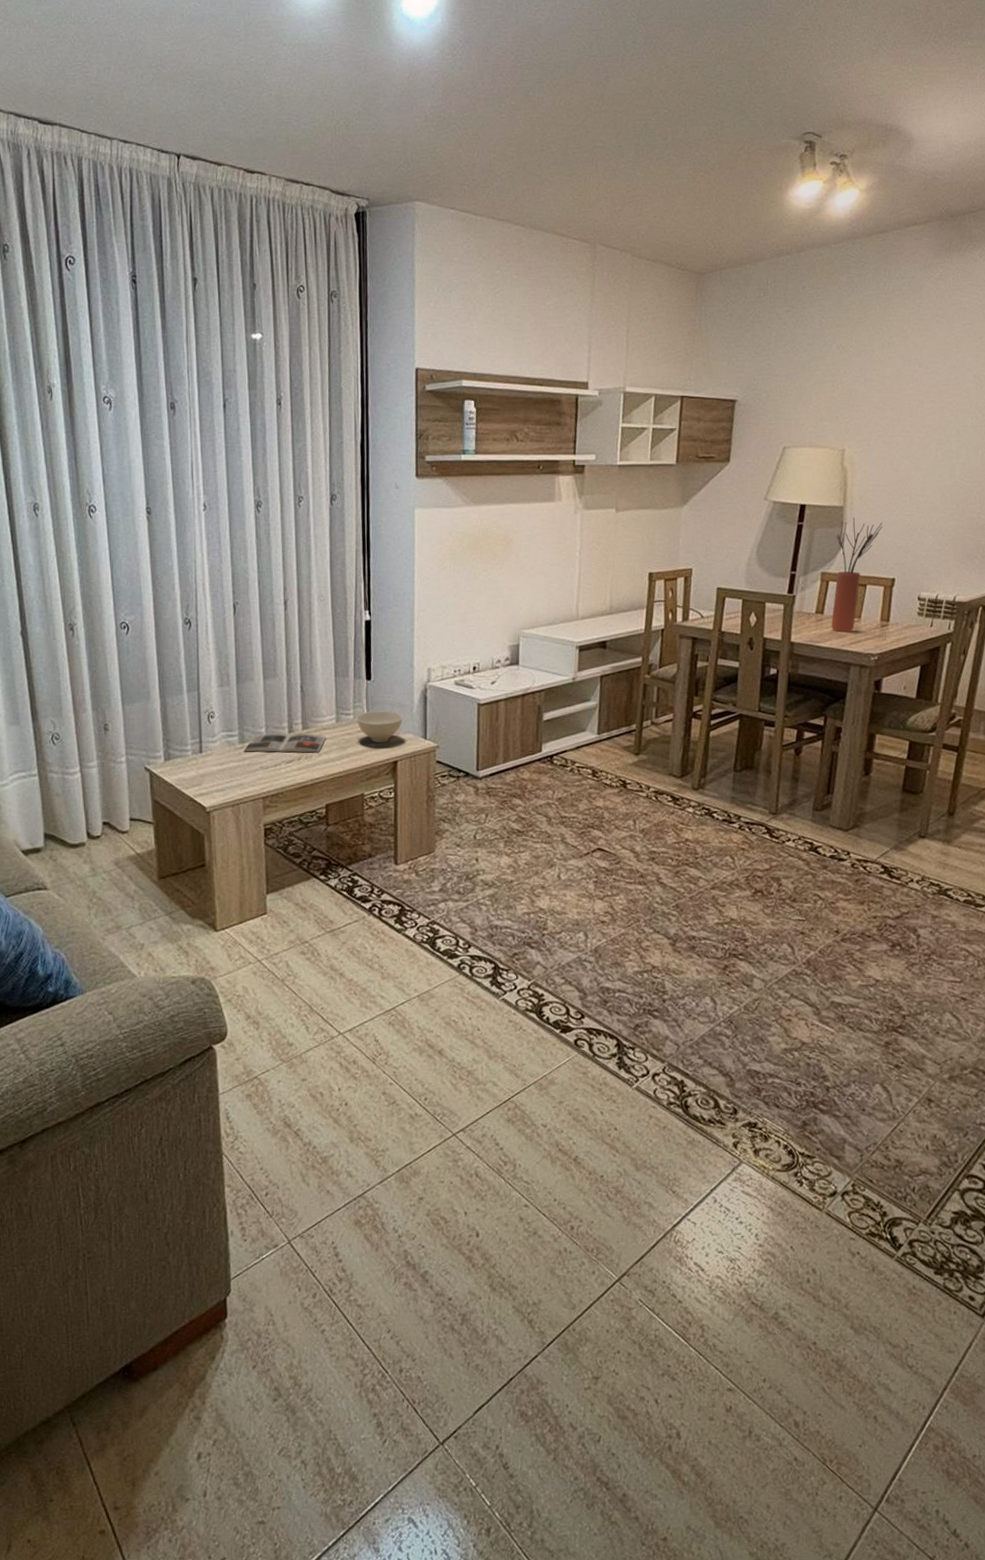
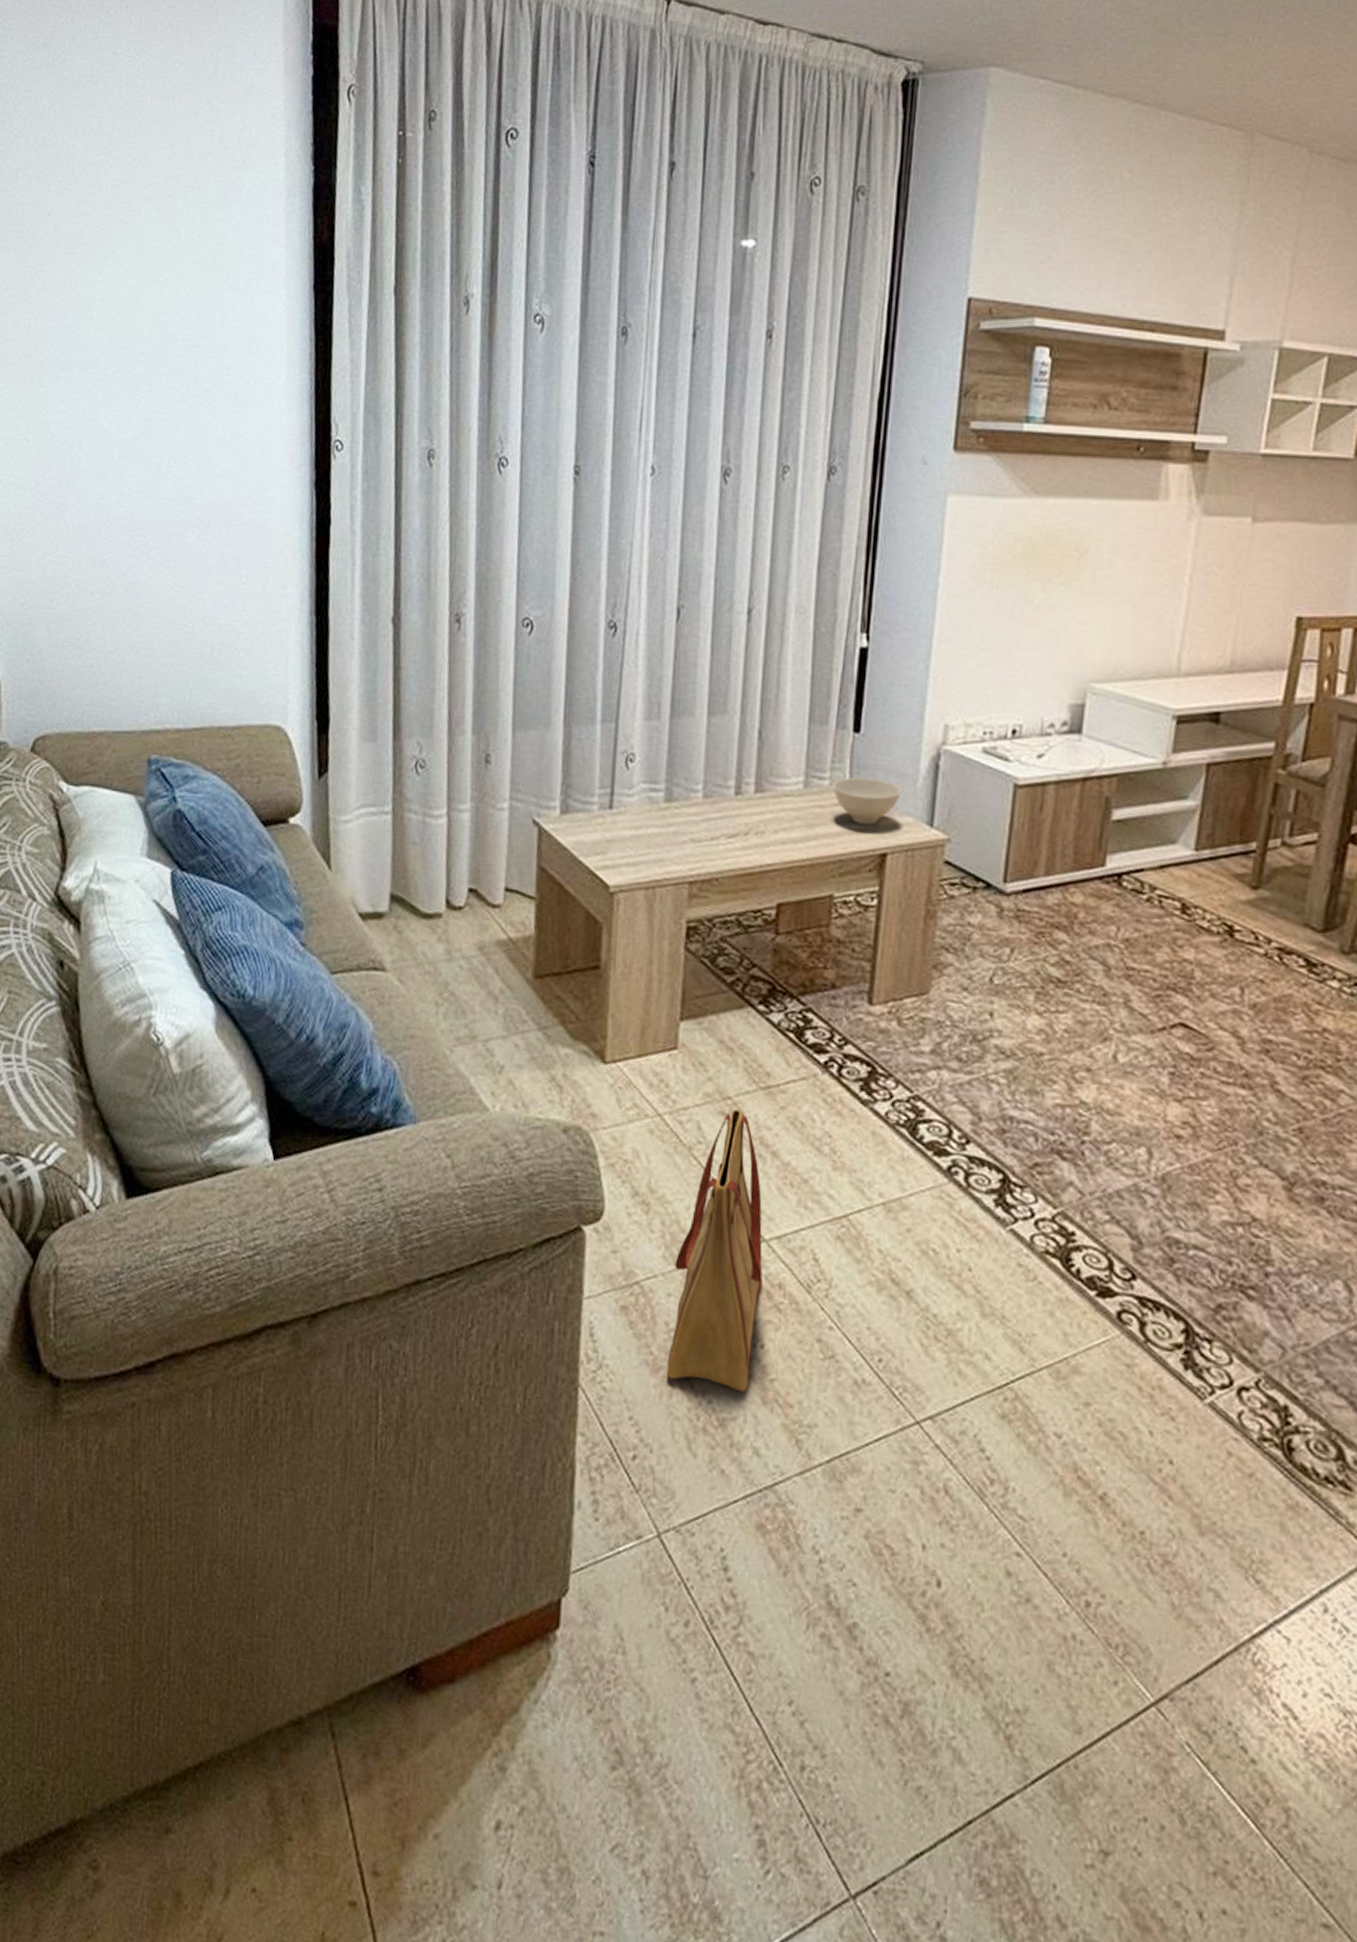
magazine: present [243,732,326,754] -> none [670,791,788,829]
shopping bag: none [281,948,342,1137] -> present [666,1109,763,1393]

